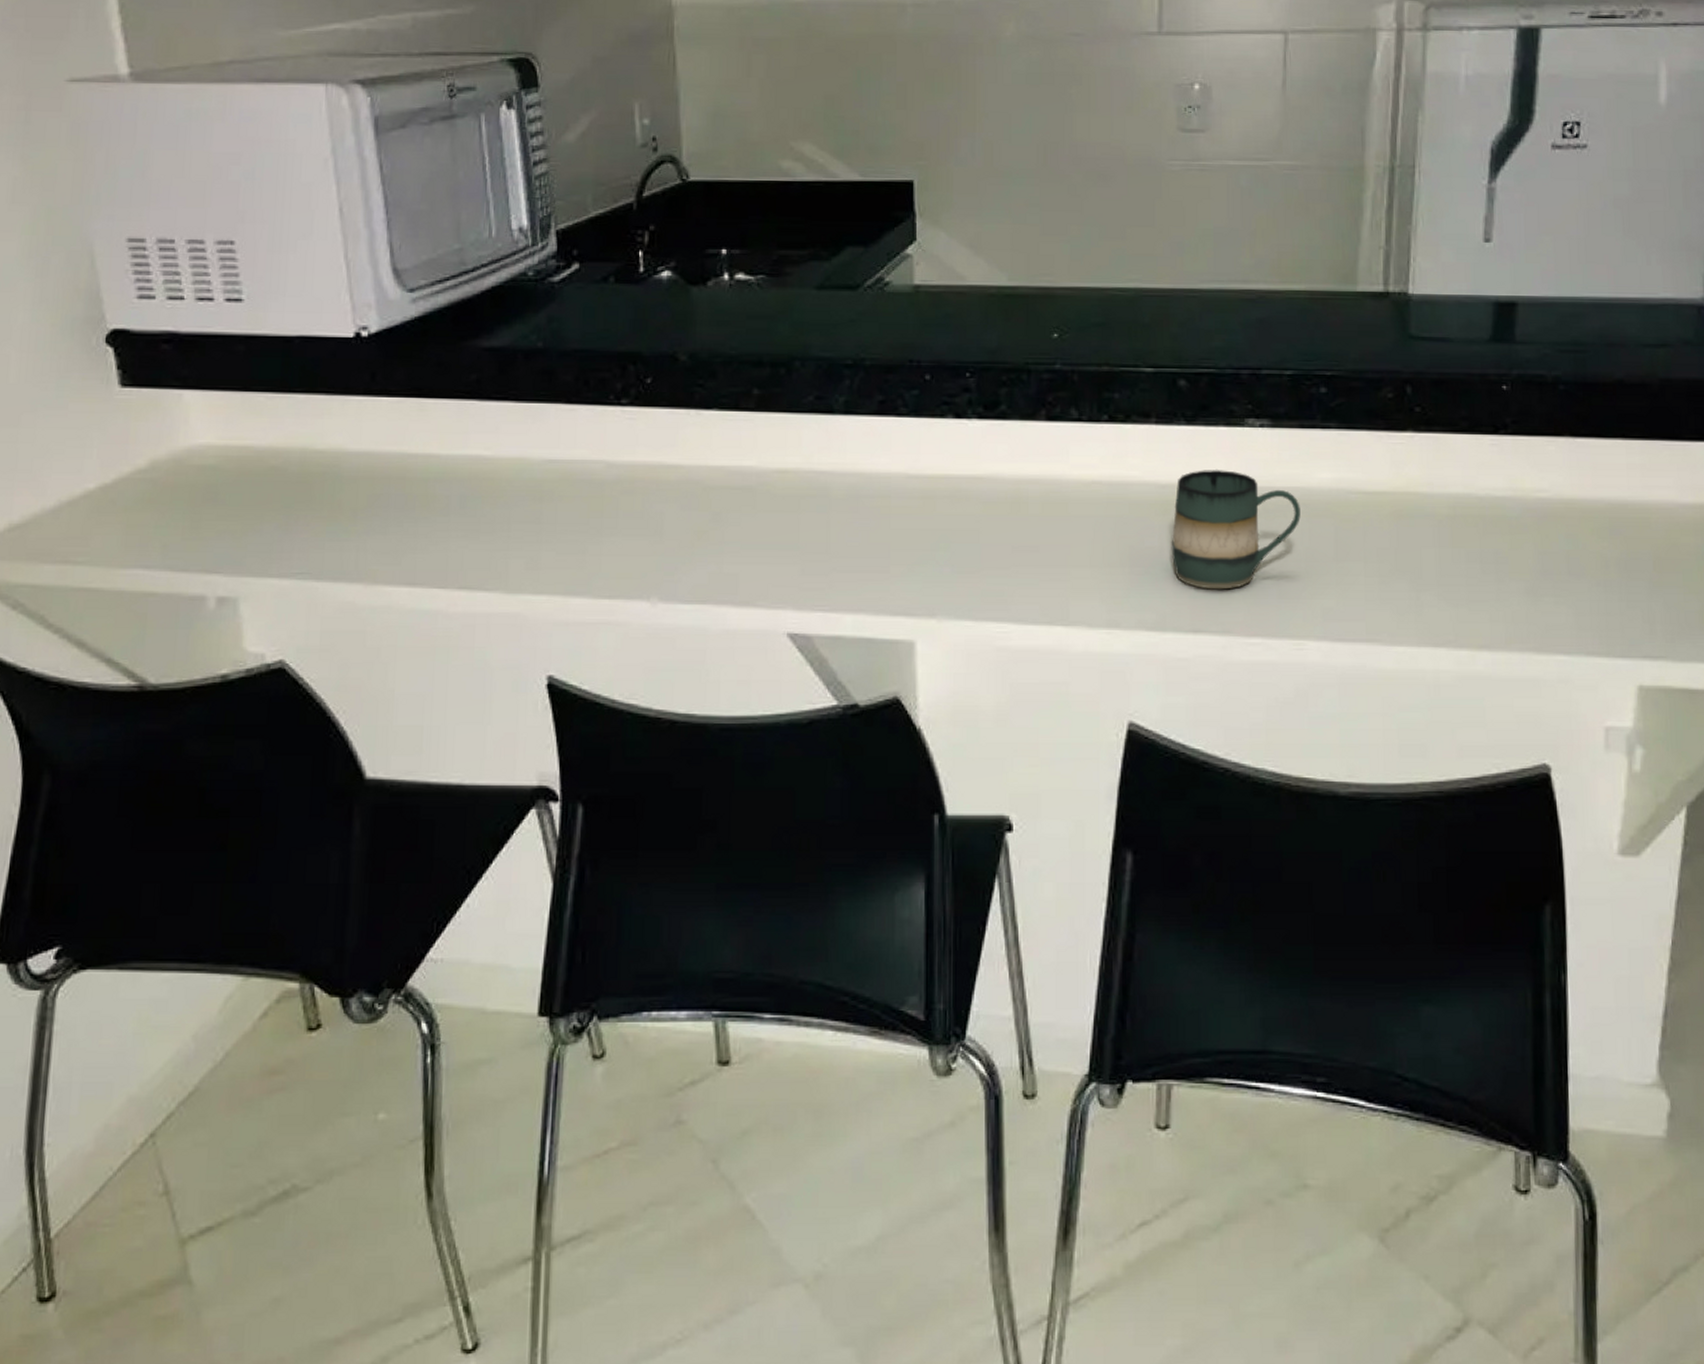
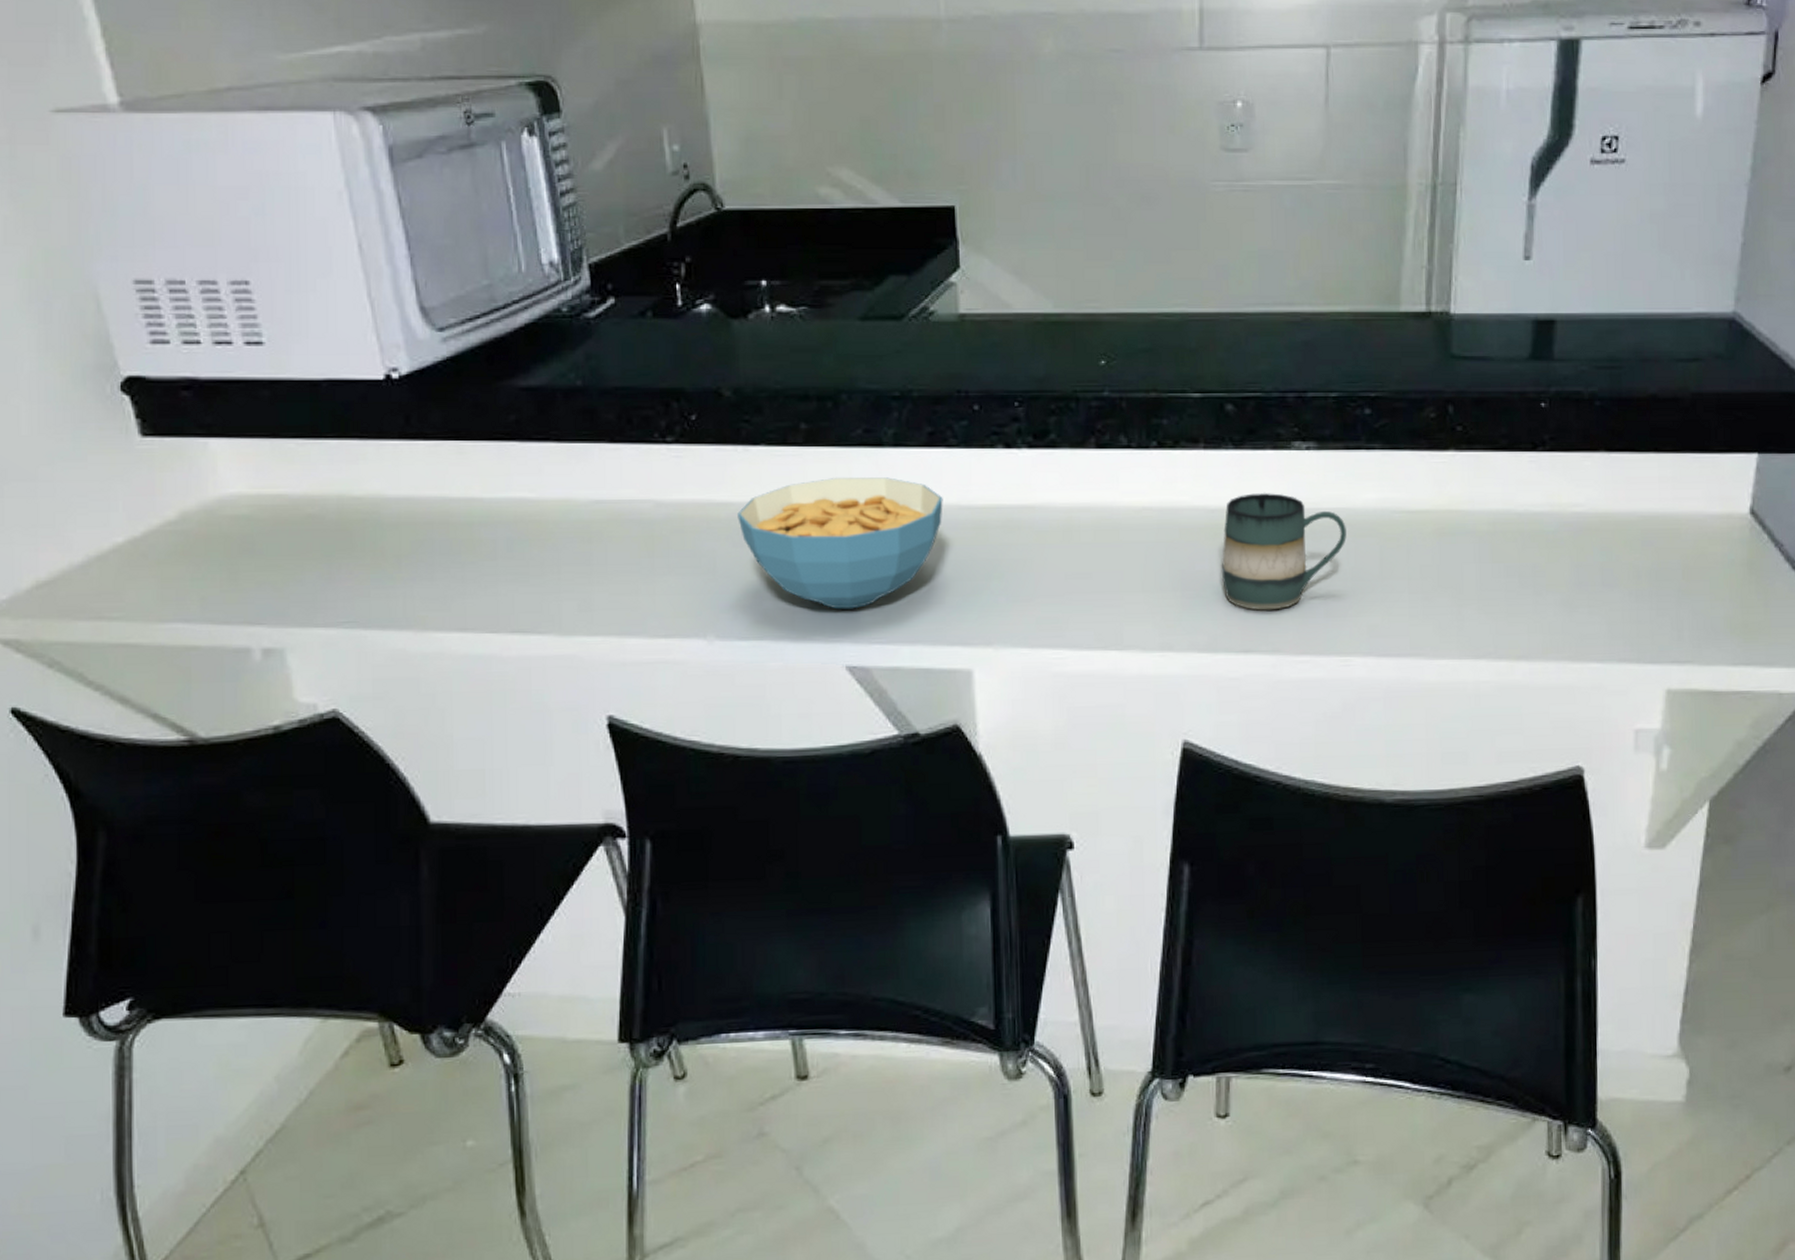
cereal bowl: none [687,444,891,575] -> present [737,477,943,609]

